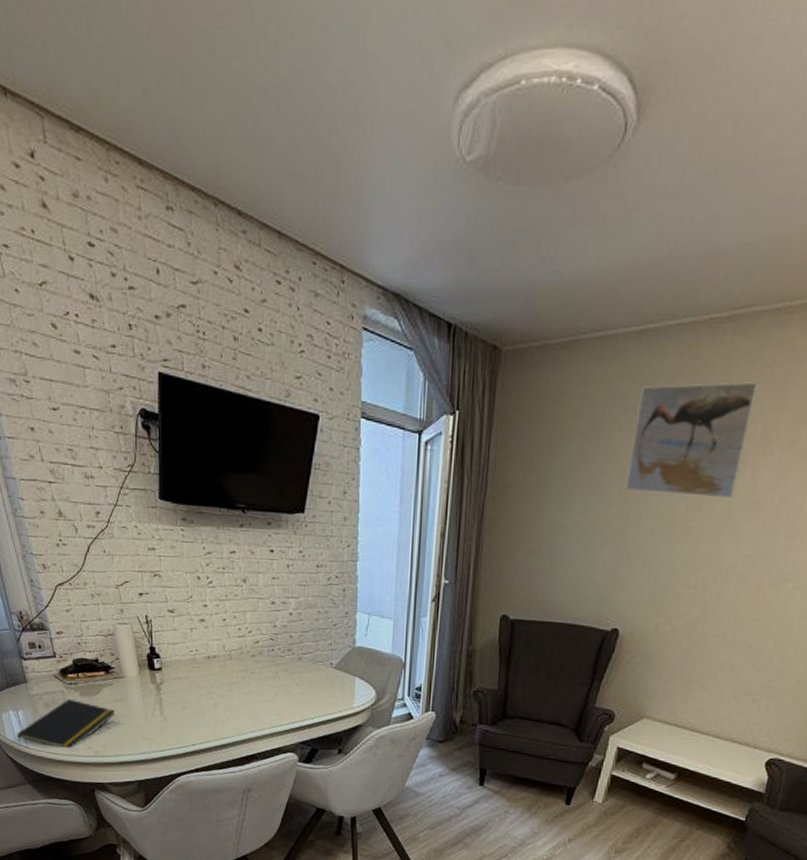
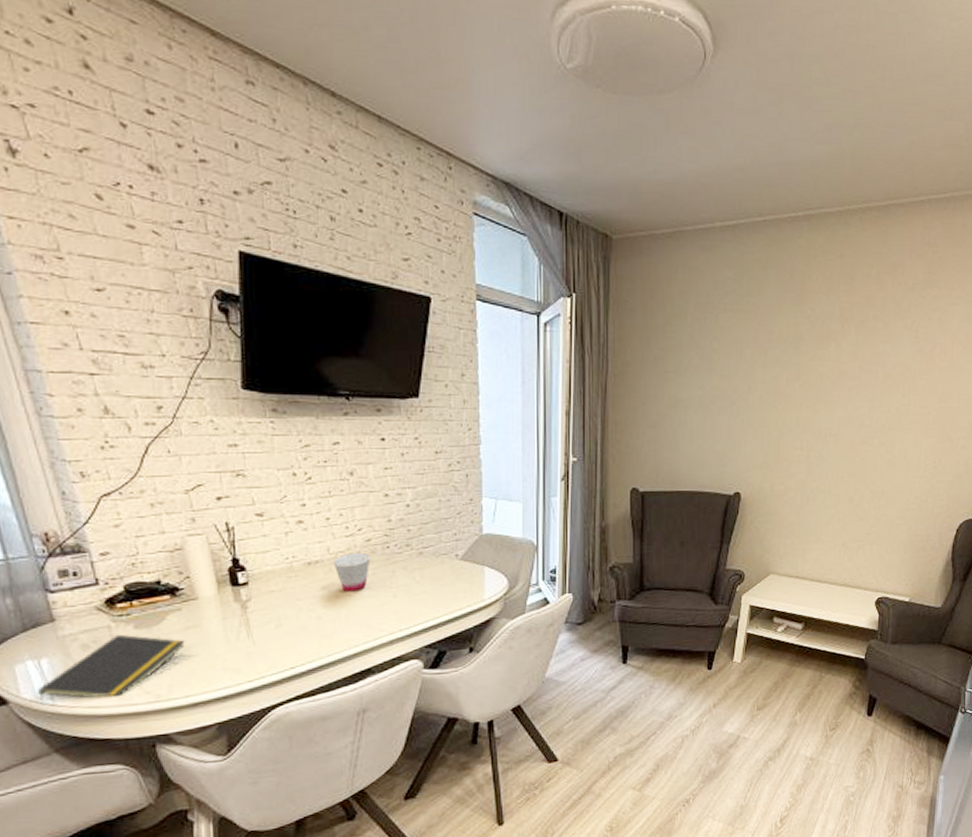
cup: none [227,652,258,687] -> present [333,552,371,592]
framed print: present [626,382,759,499] -> none [734,270,832,370]

